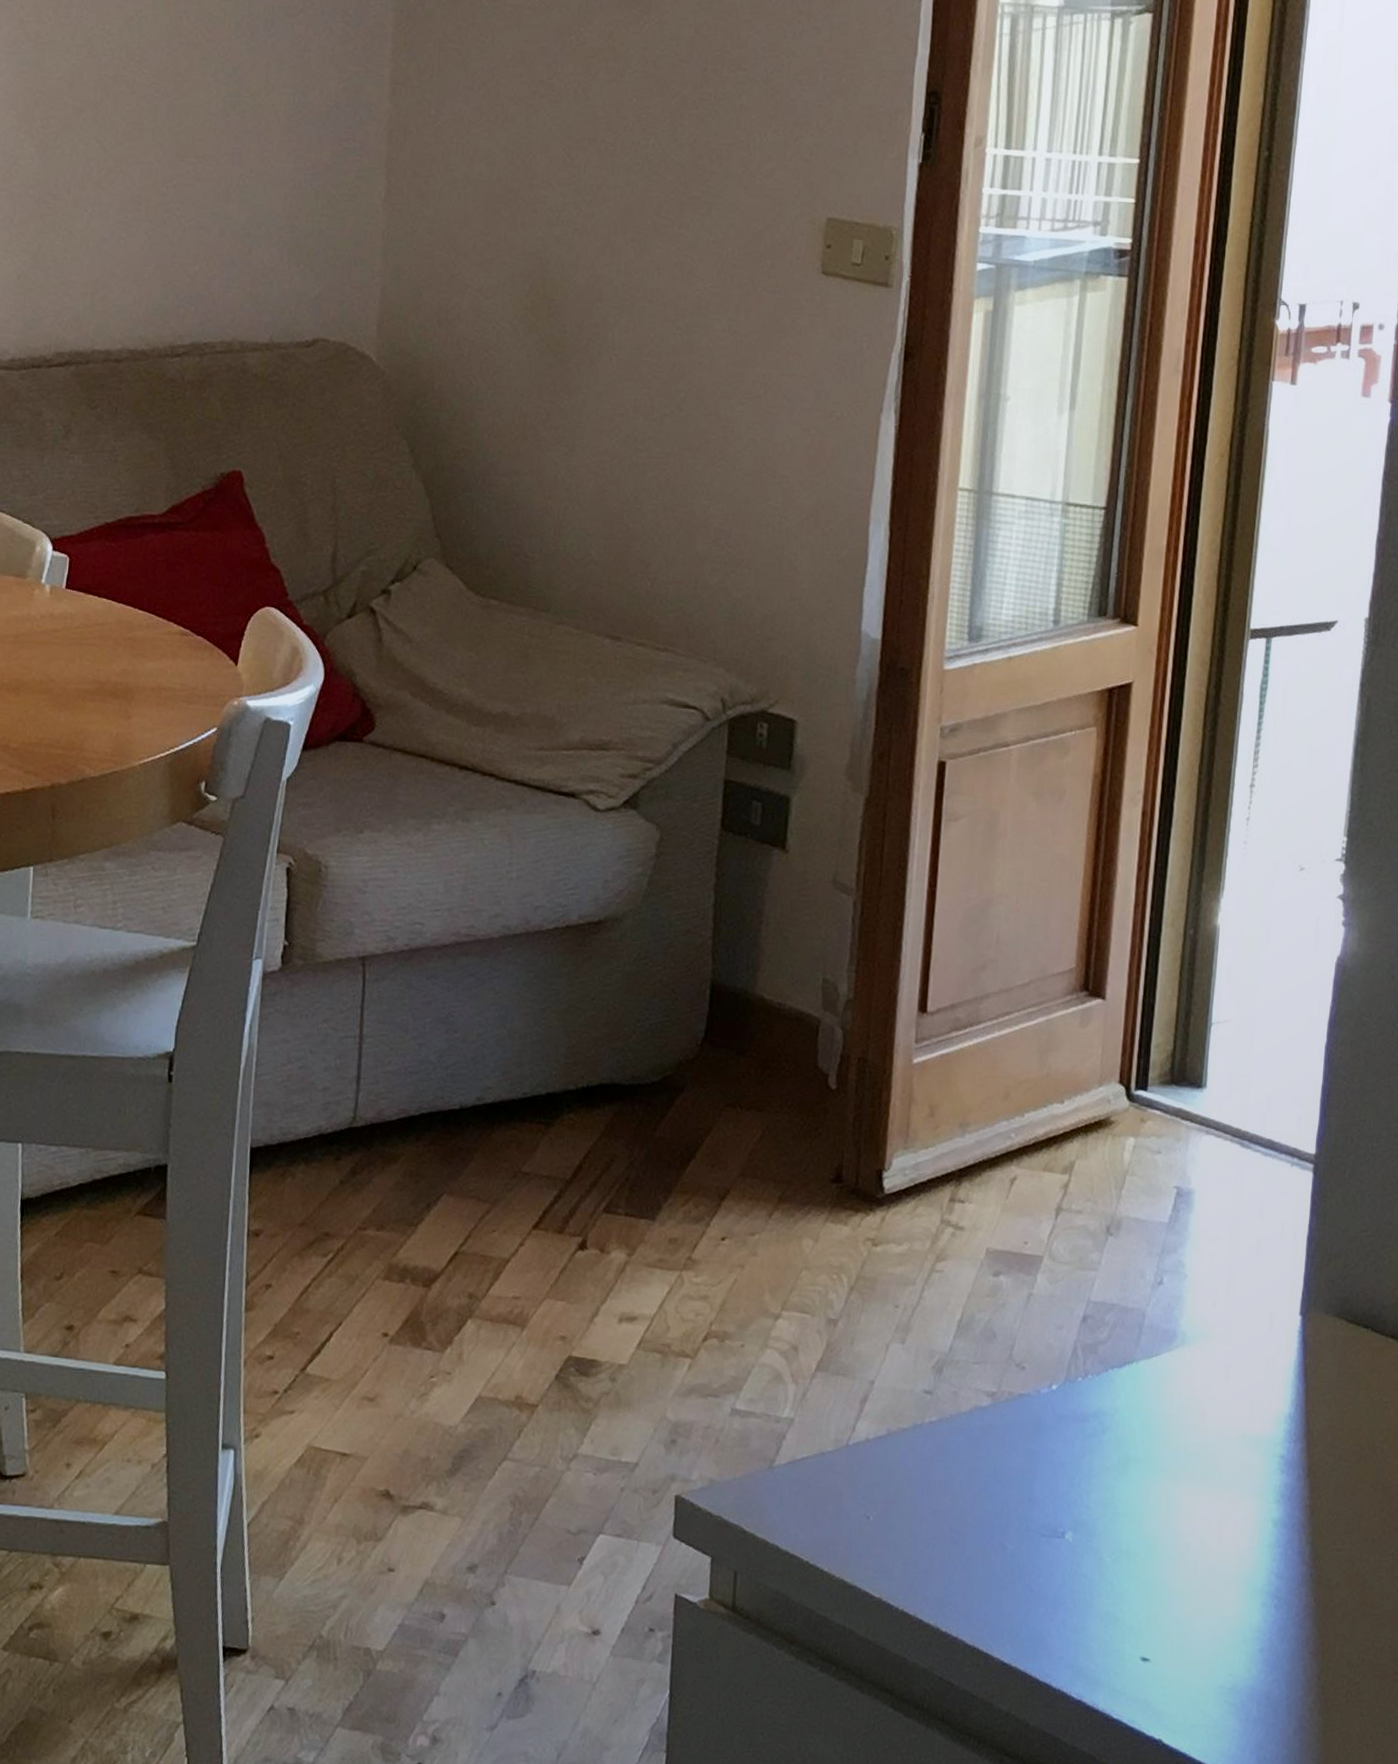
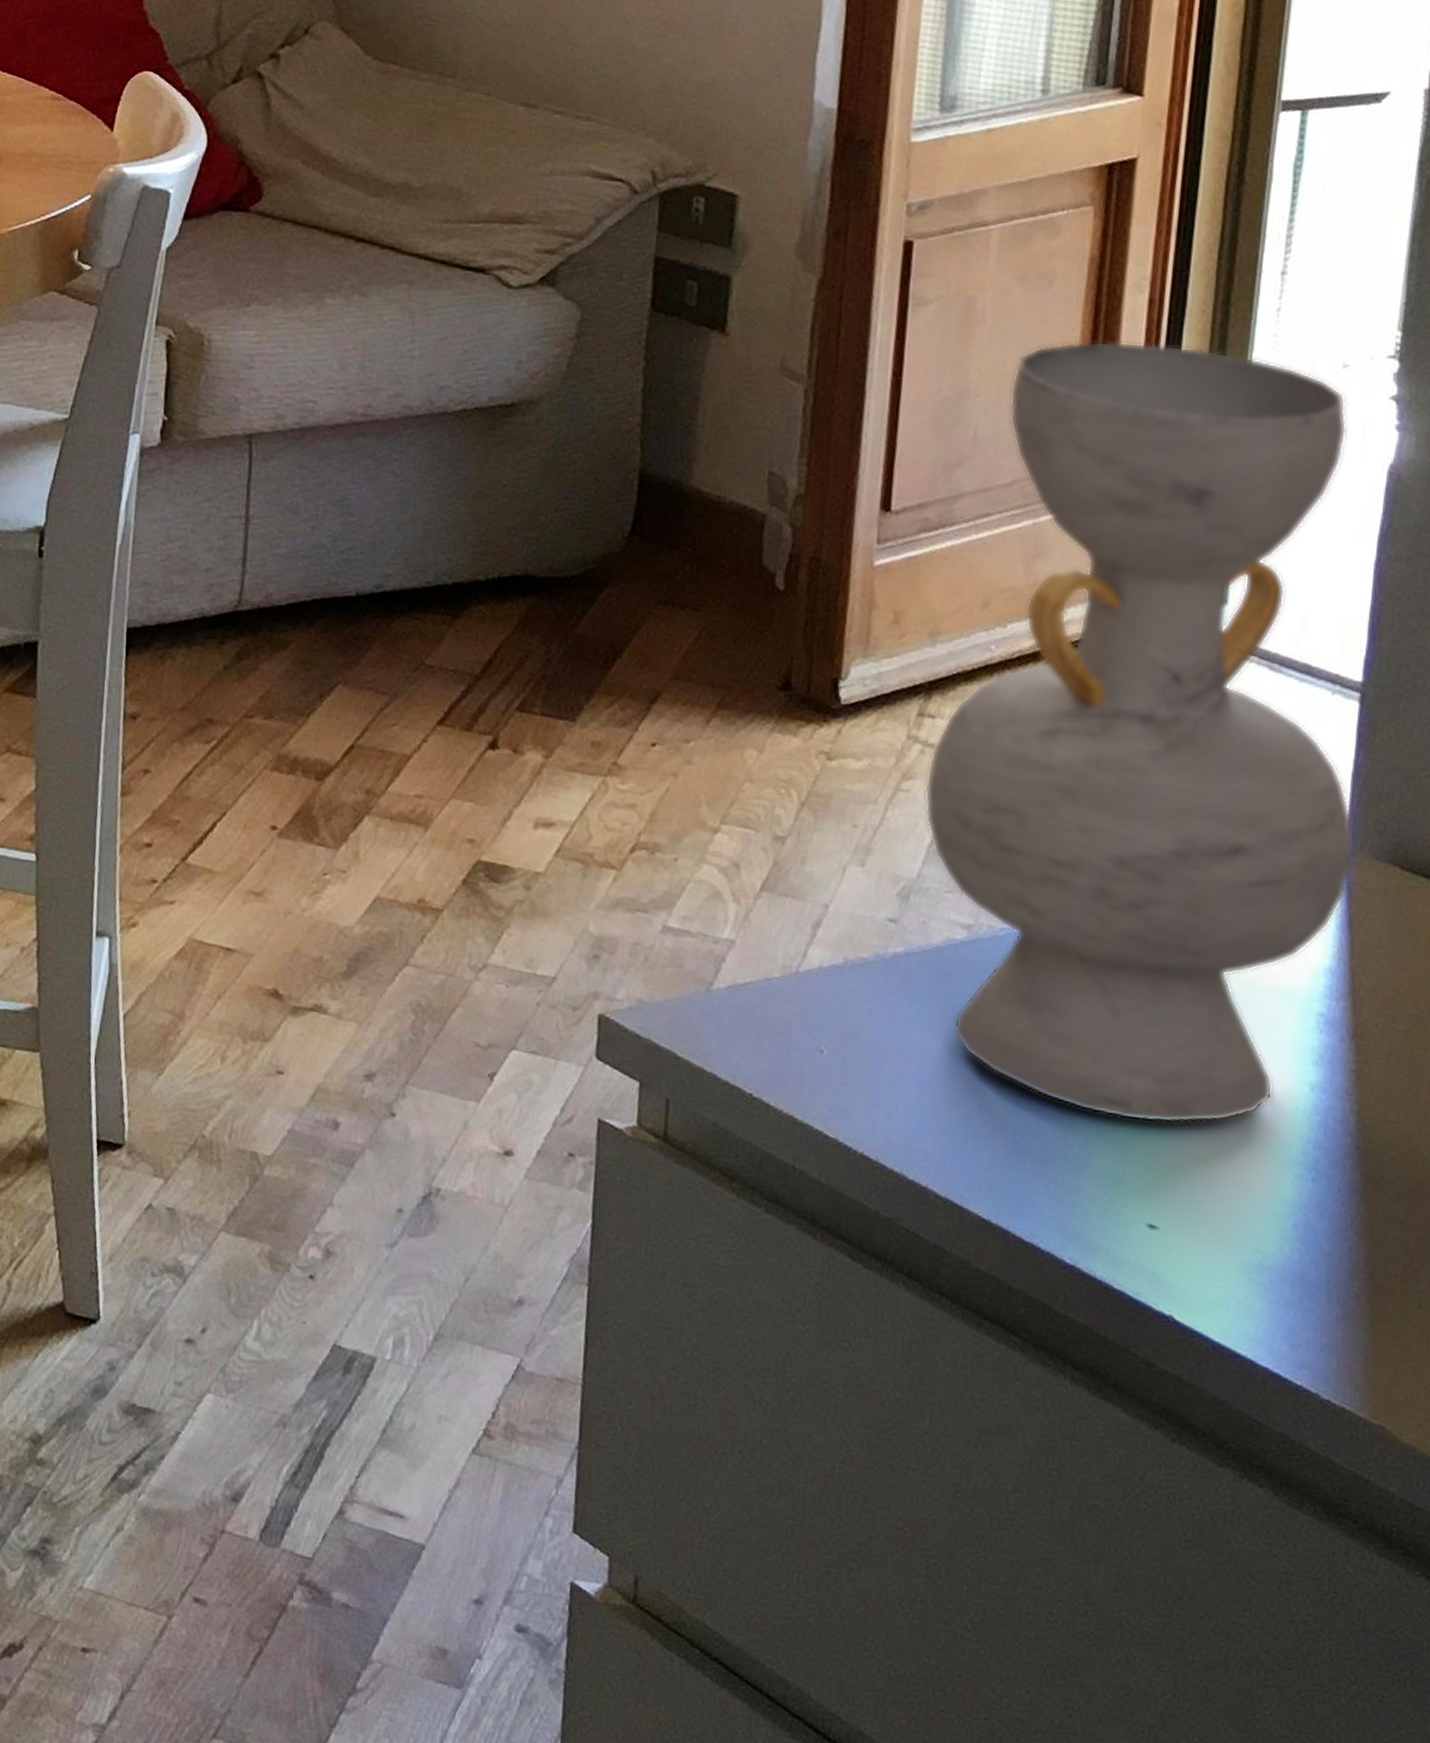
decorative vase: none [955,850,1310,1564] -> present [924,341,1355,1124]

